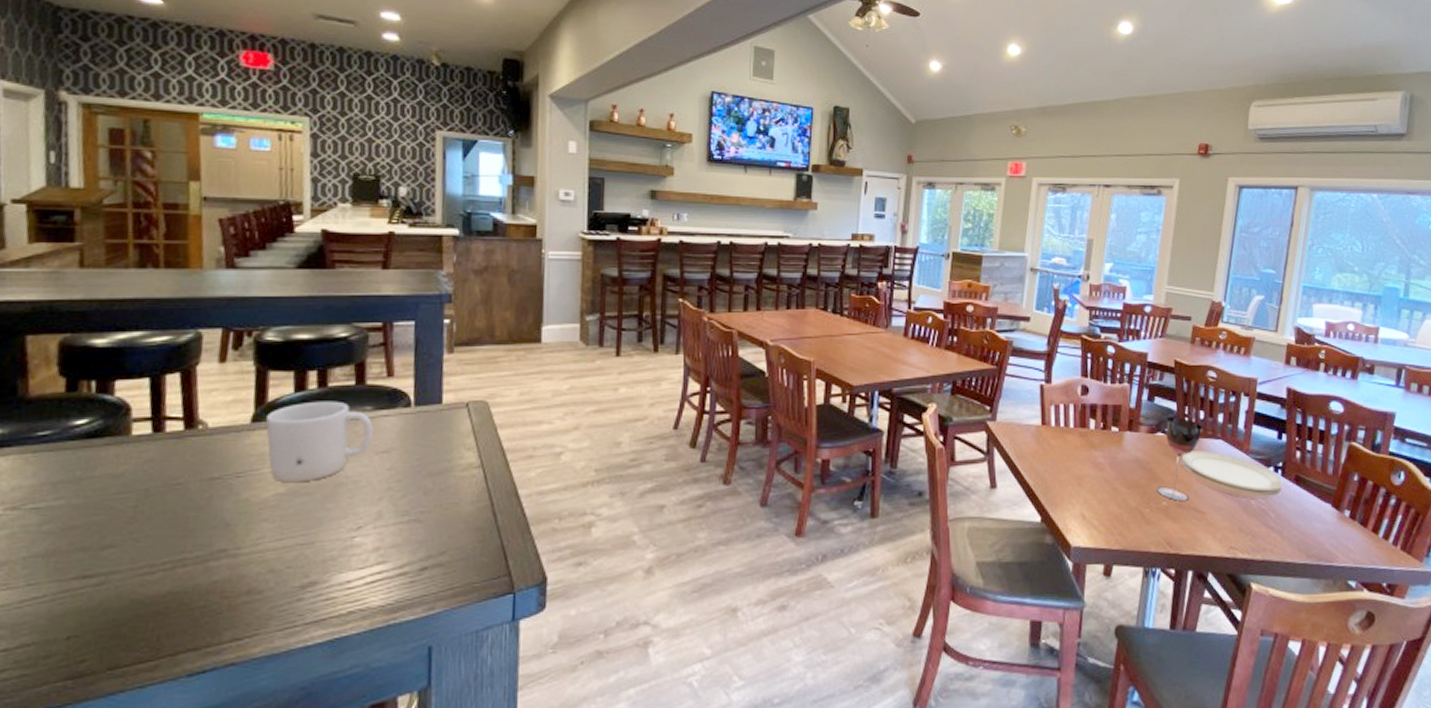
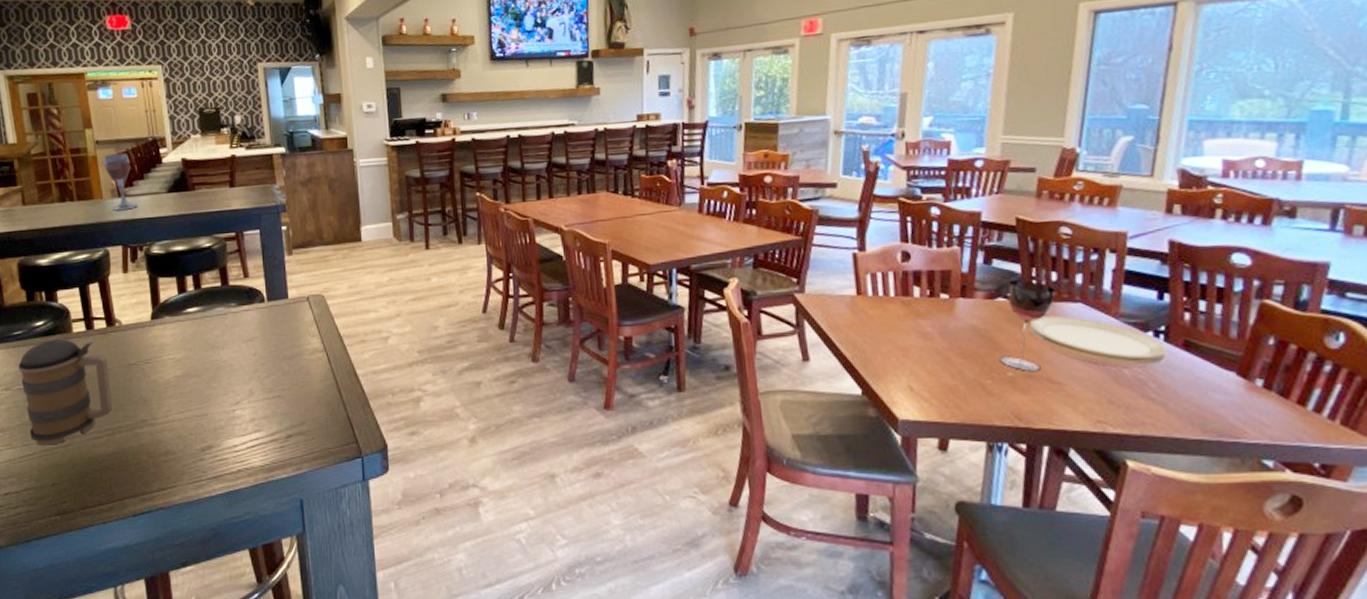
beer mug: none [36,443,180,585] -> present [18,339,112,446]
cup: none [210,215,252,285] -> present [103,153,137,211]
mug: present [266,401,373,483] -> none [161,299,239,367]

